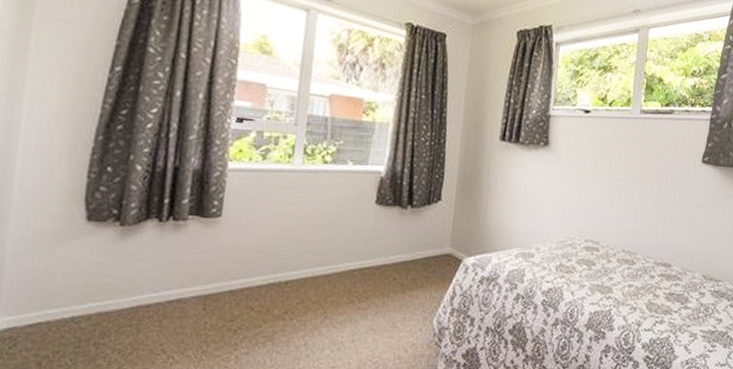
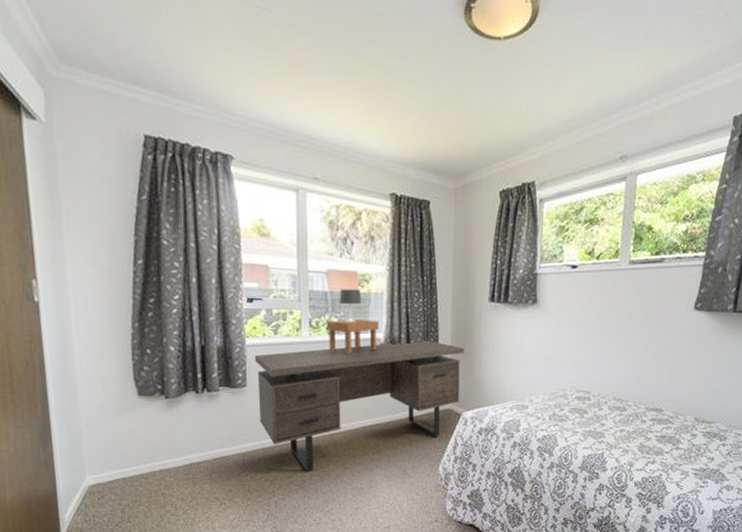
desk: none [231,176,471,322] -> present [254,340,464,473]
table lamp: none [322,115,381,186] -> present [326,289,378,354]

